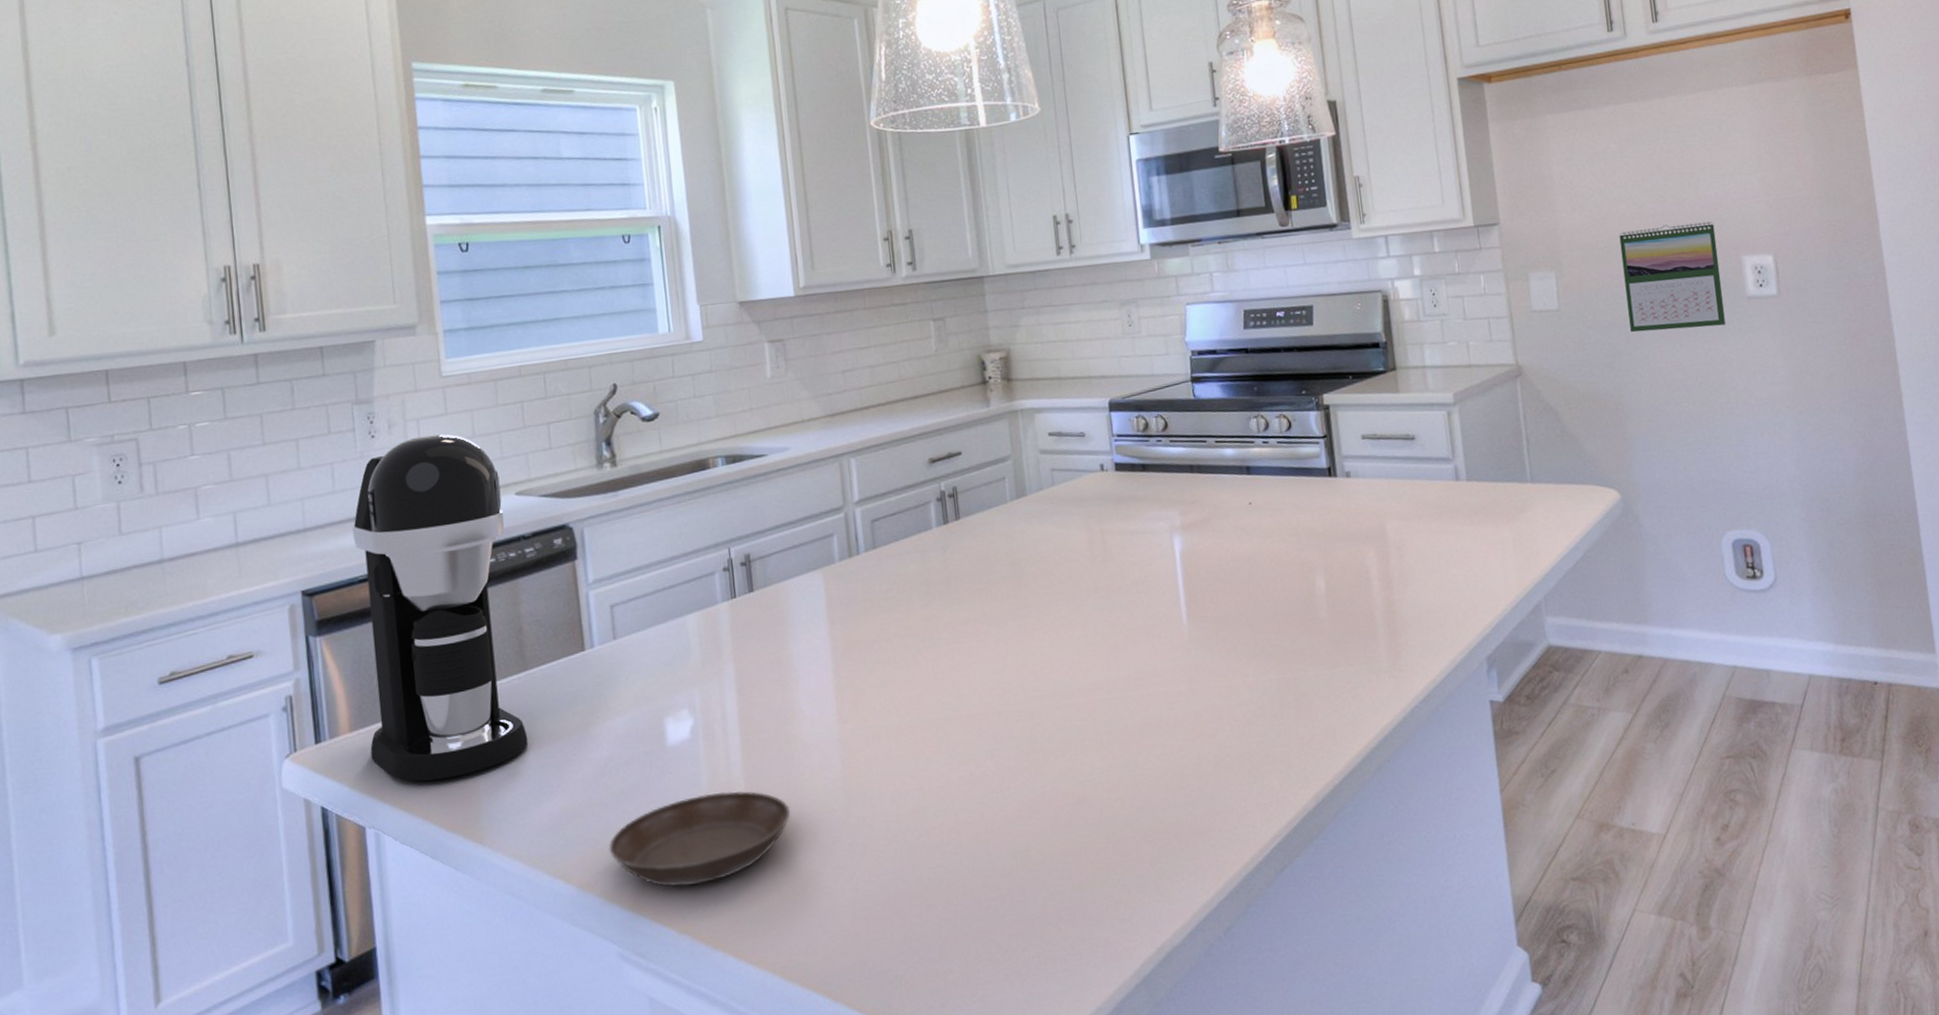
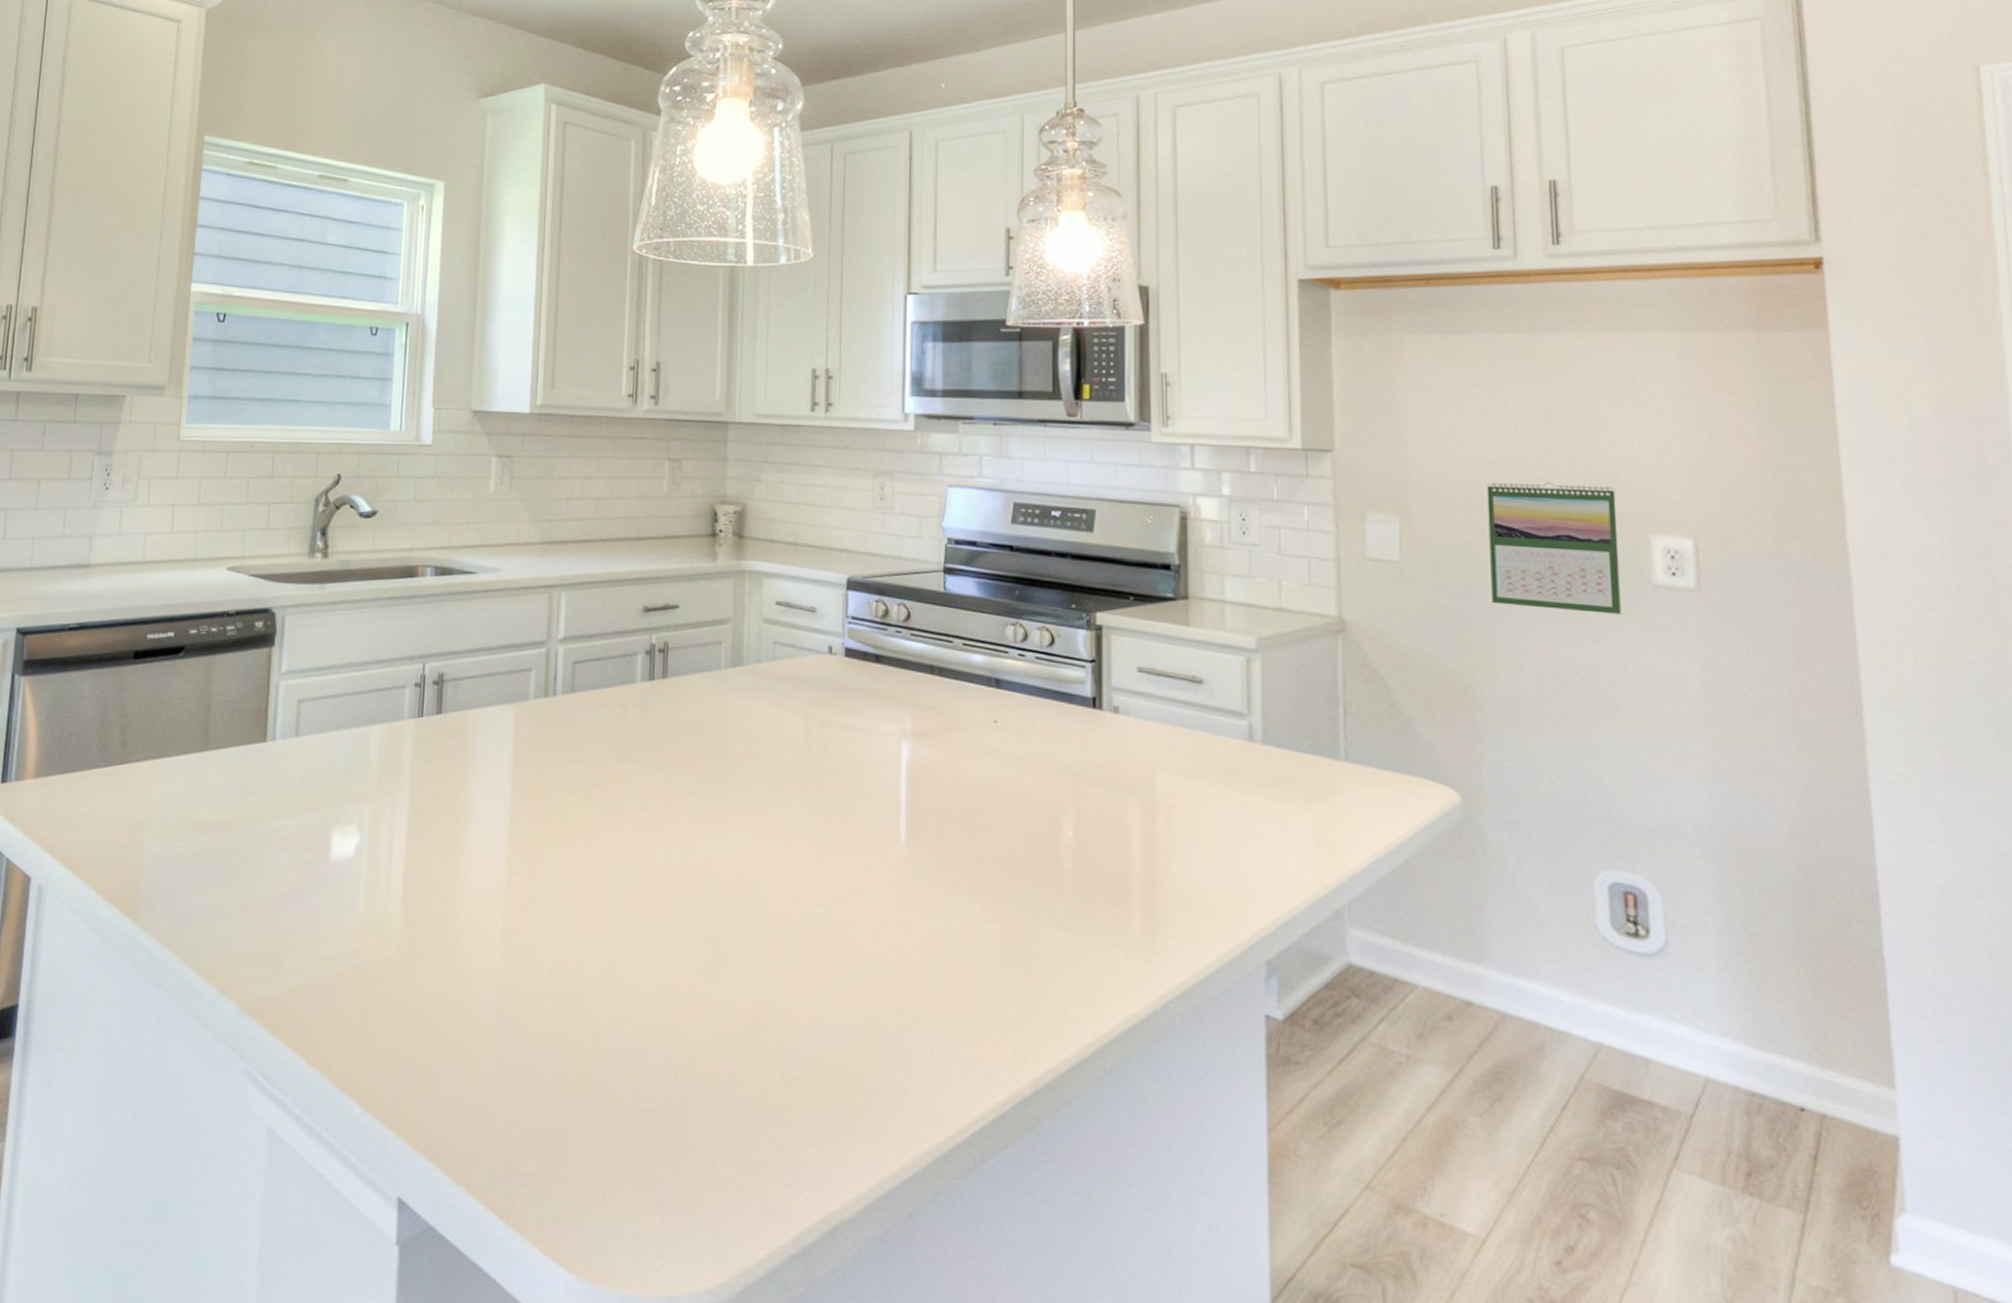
coffee maker: present [352,433,528,782] -> none [49,496,215,846]
saucer: present [608,791,791,887] -> none [255,920,443,1017]

